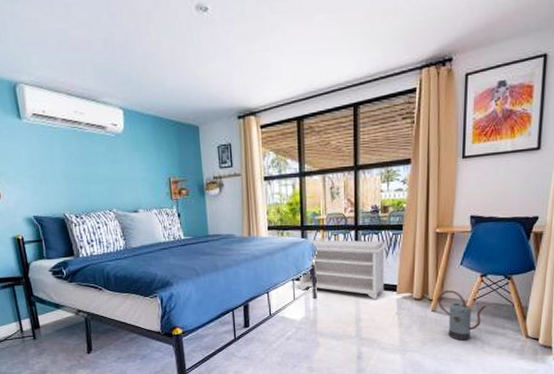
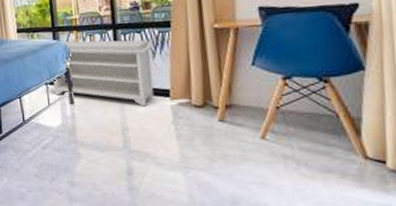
watering can: present [438,290,486,341] -> none [225,96,297,160]

